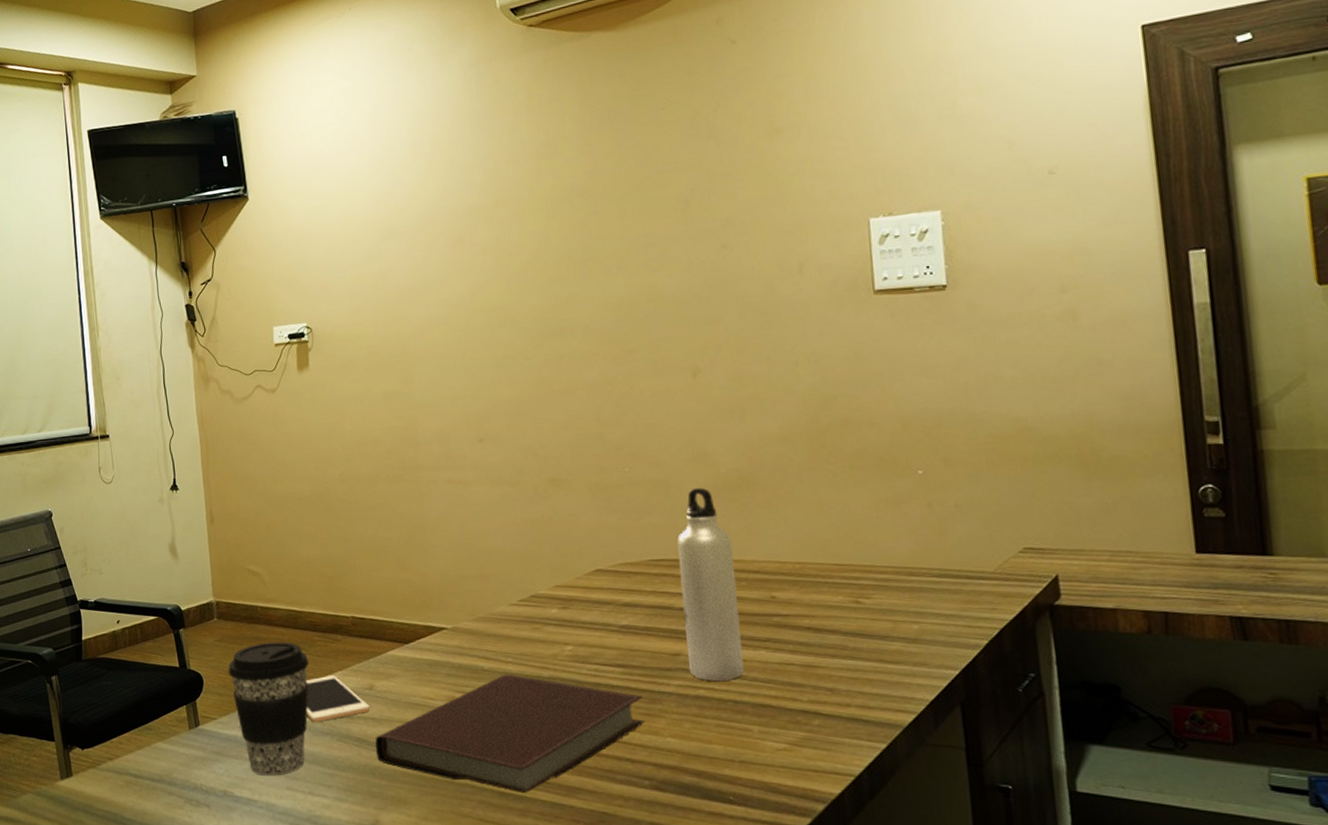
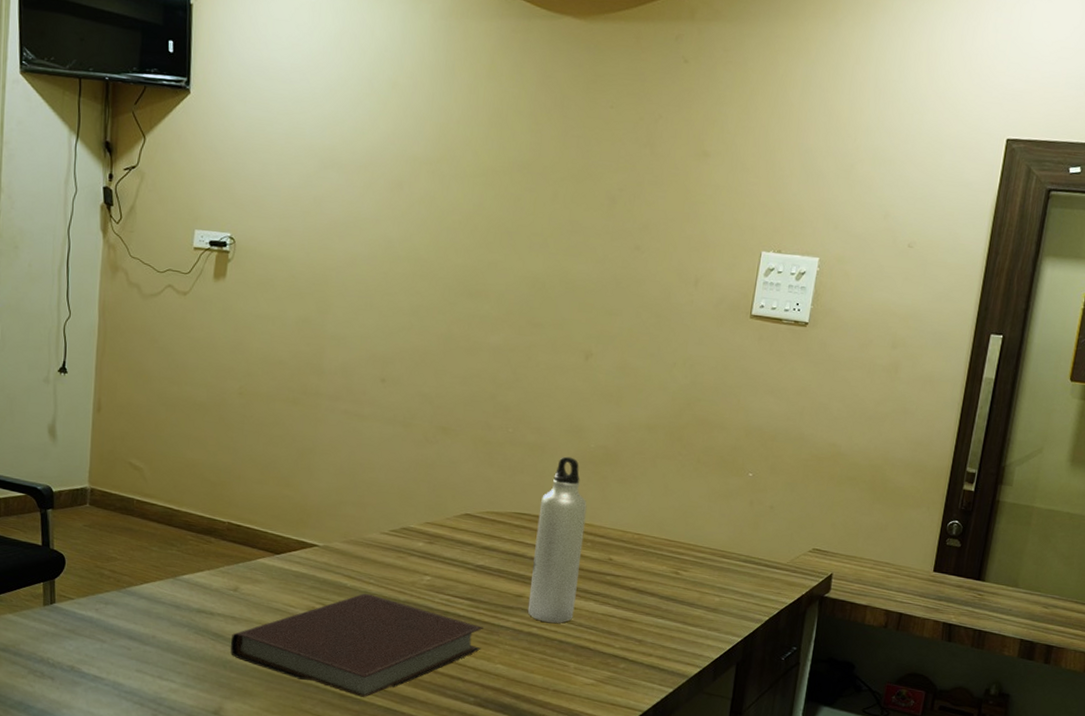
coffee cup: present [228,642,309,775] -> none [93,534,178,658]
cell phone: present [305,676,370,722] -> none [167,573,232,614]

